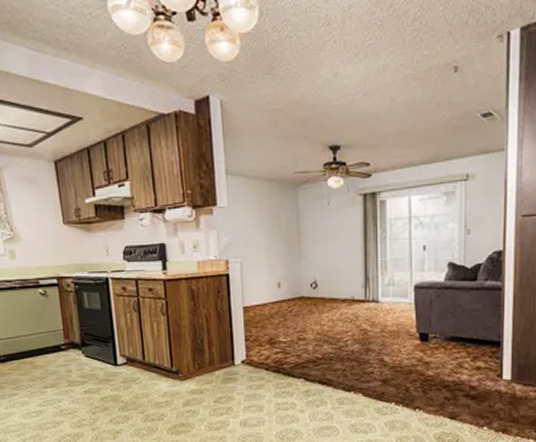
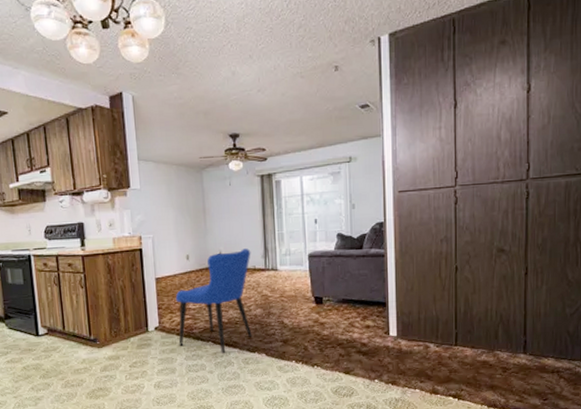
dining chair: none [264,277,350,392] -> present [175,248,252,354]

